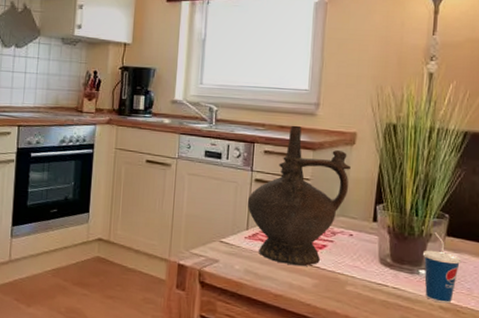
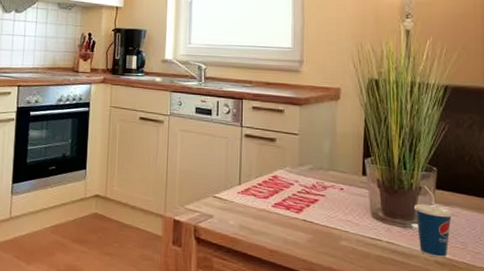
ceremonial vessel: present [247,125,351,267] -> none [238,81,337,221]

